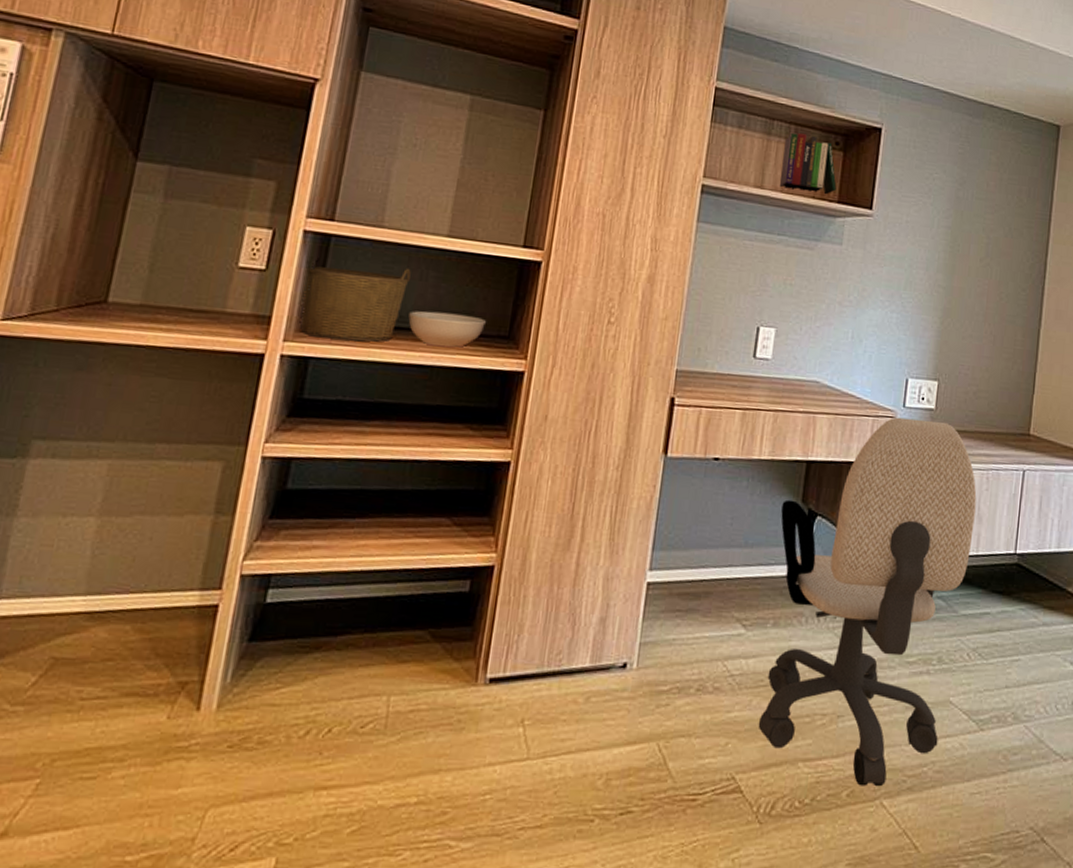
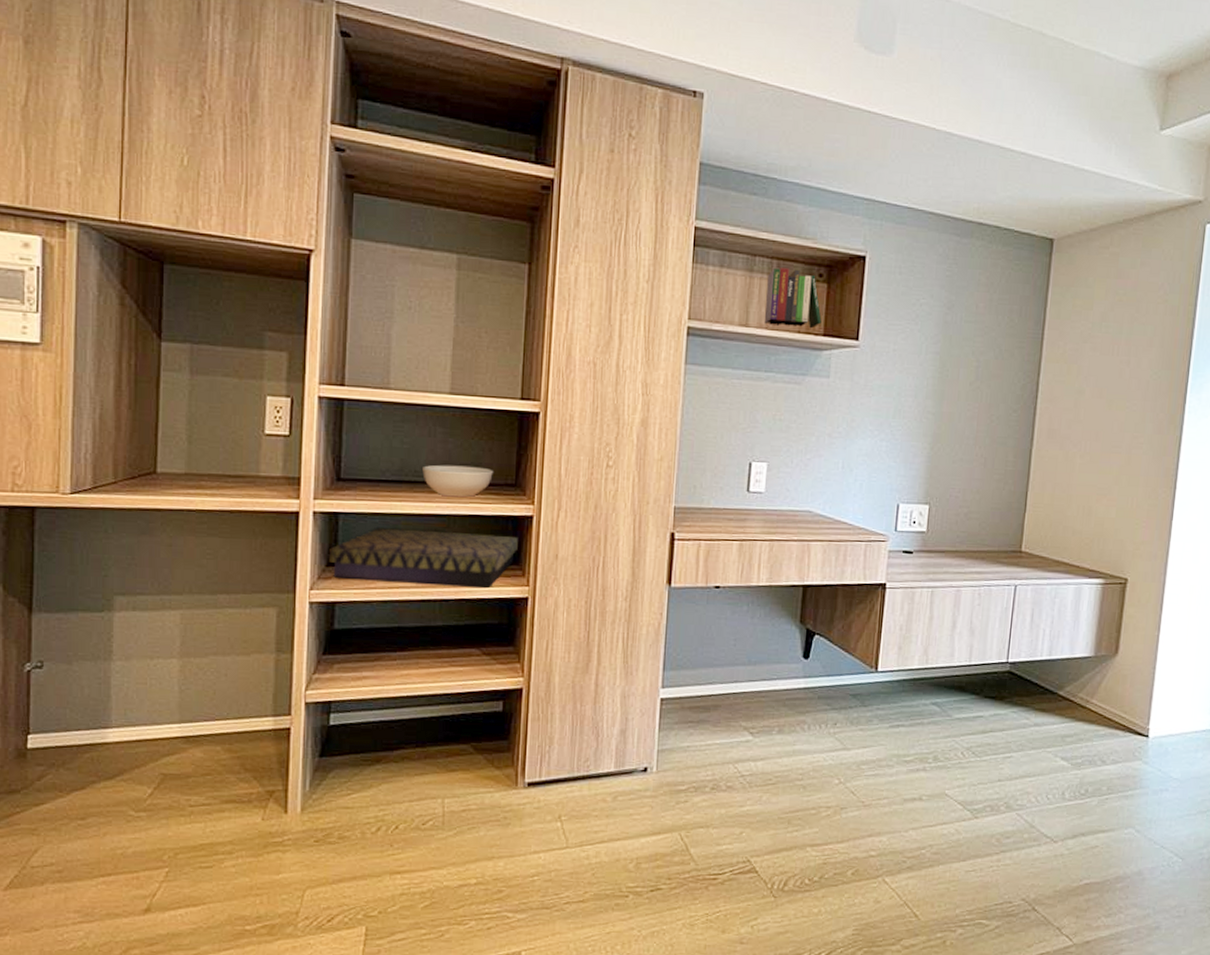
decorative box: none [291,376,506,449] -> present [329,528,518,588]
basket: present [300,262,411,342] -> none [325,425,420,496]
office chair: present [758,417,977,787] -> none [768,541,969,867]

